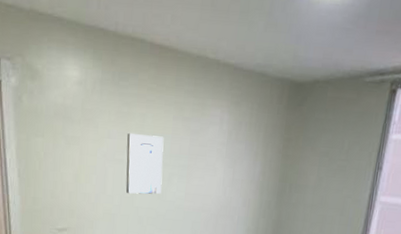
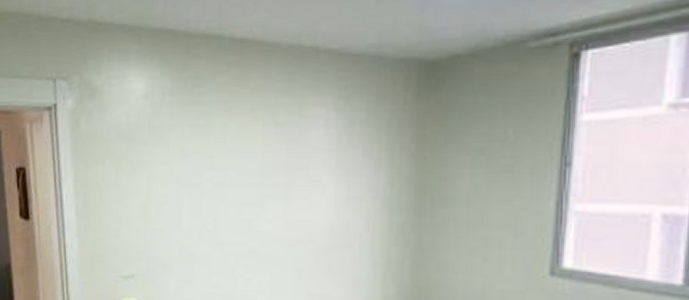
wall art: present [125,132,164,195] -> none [204,149,253,226]

